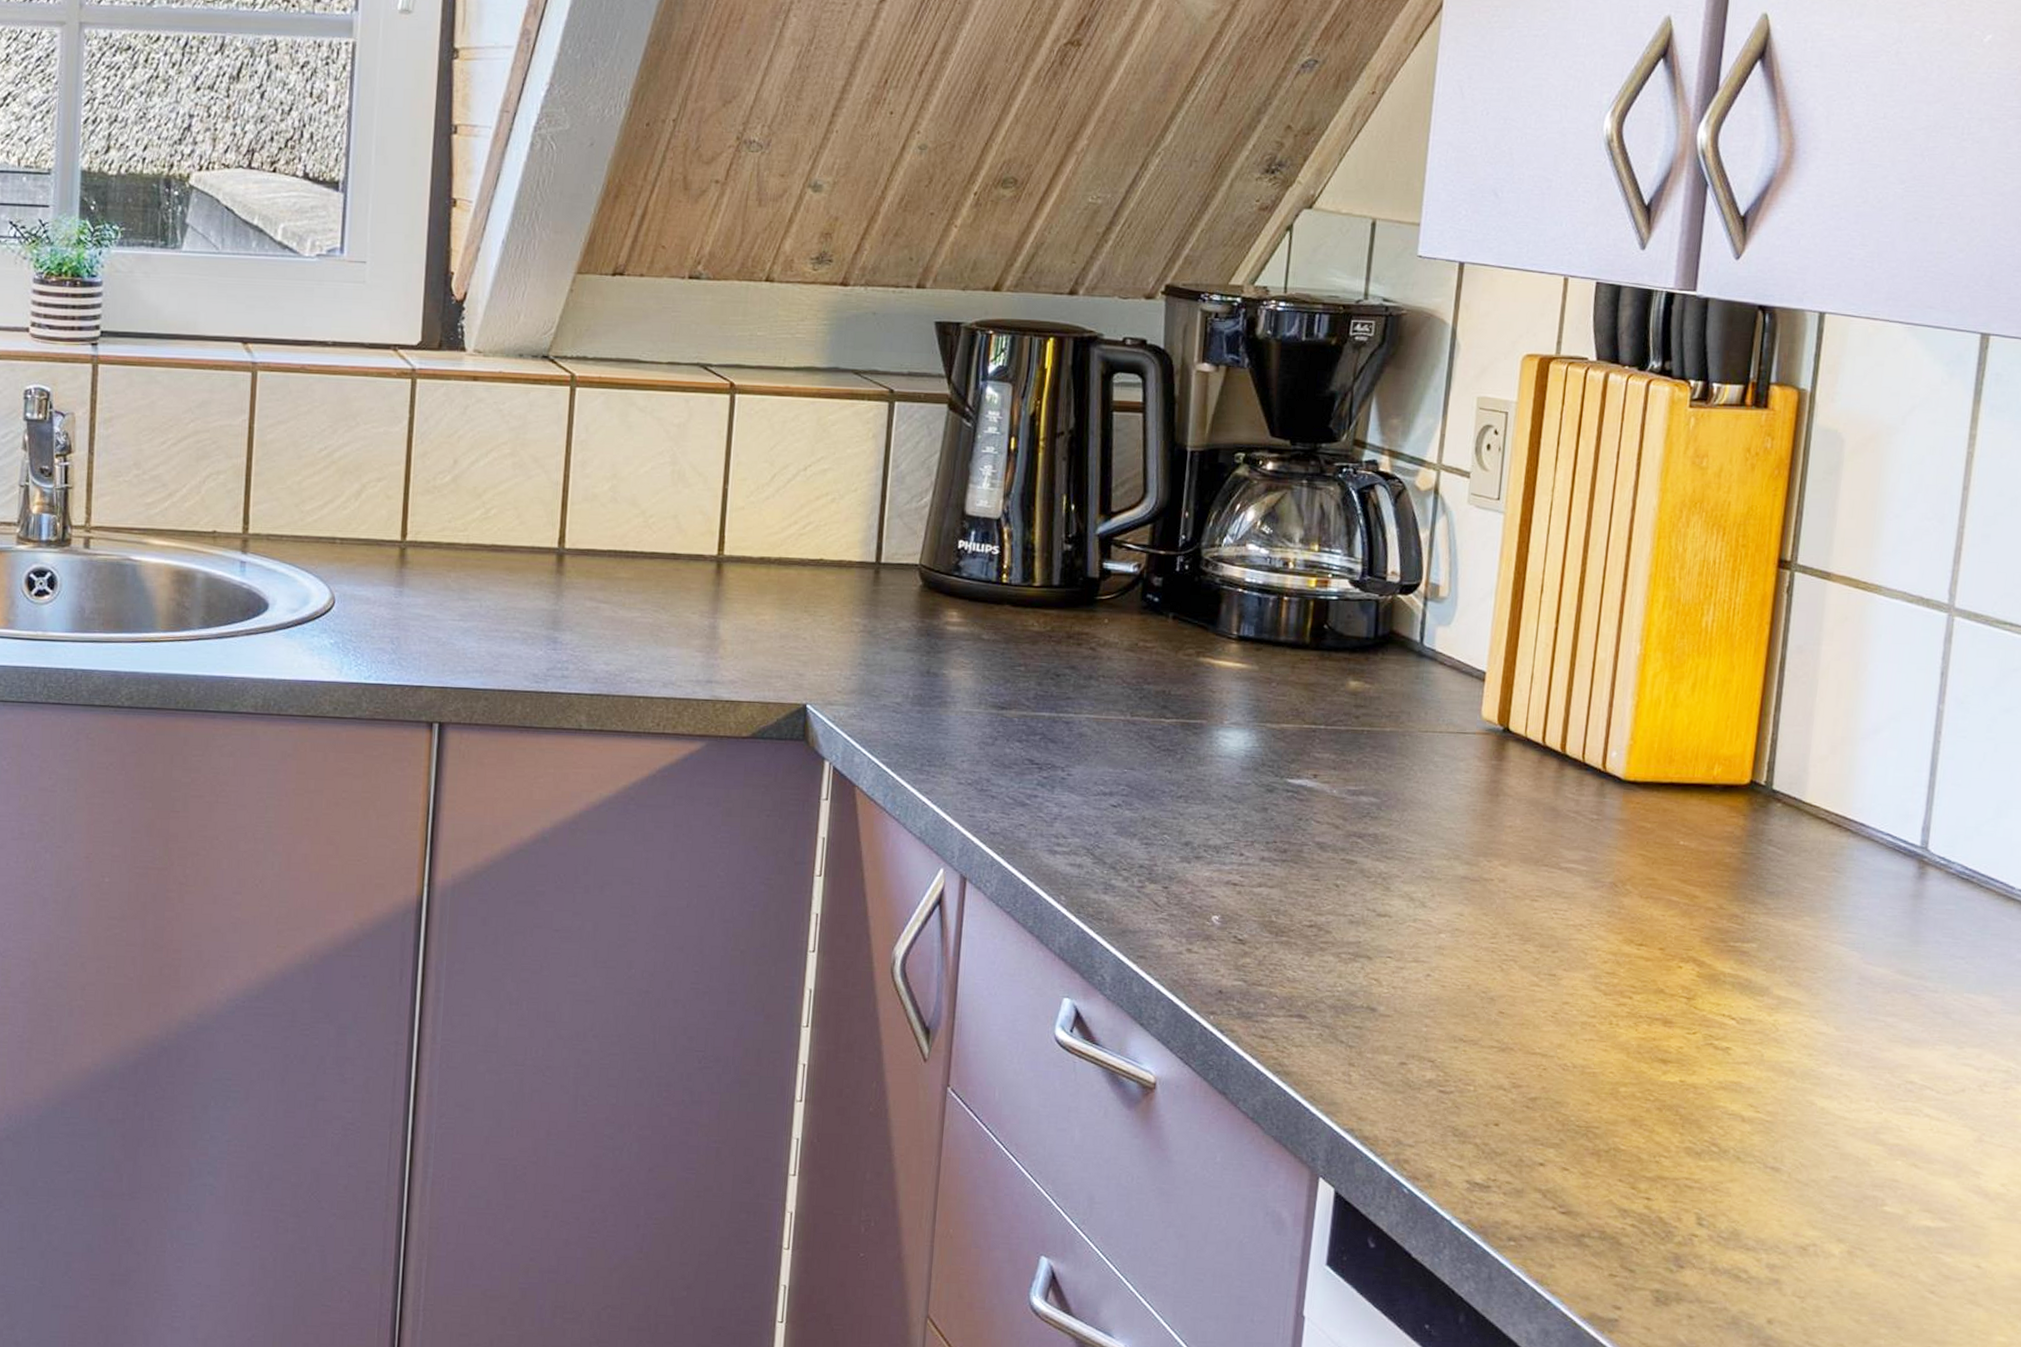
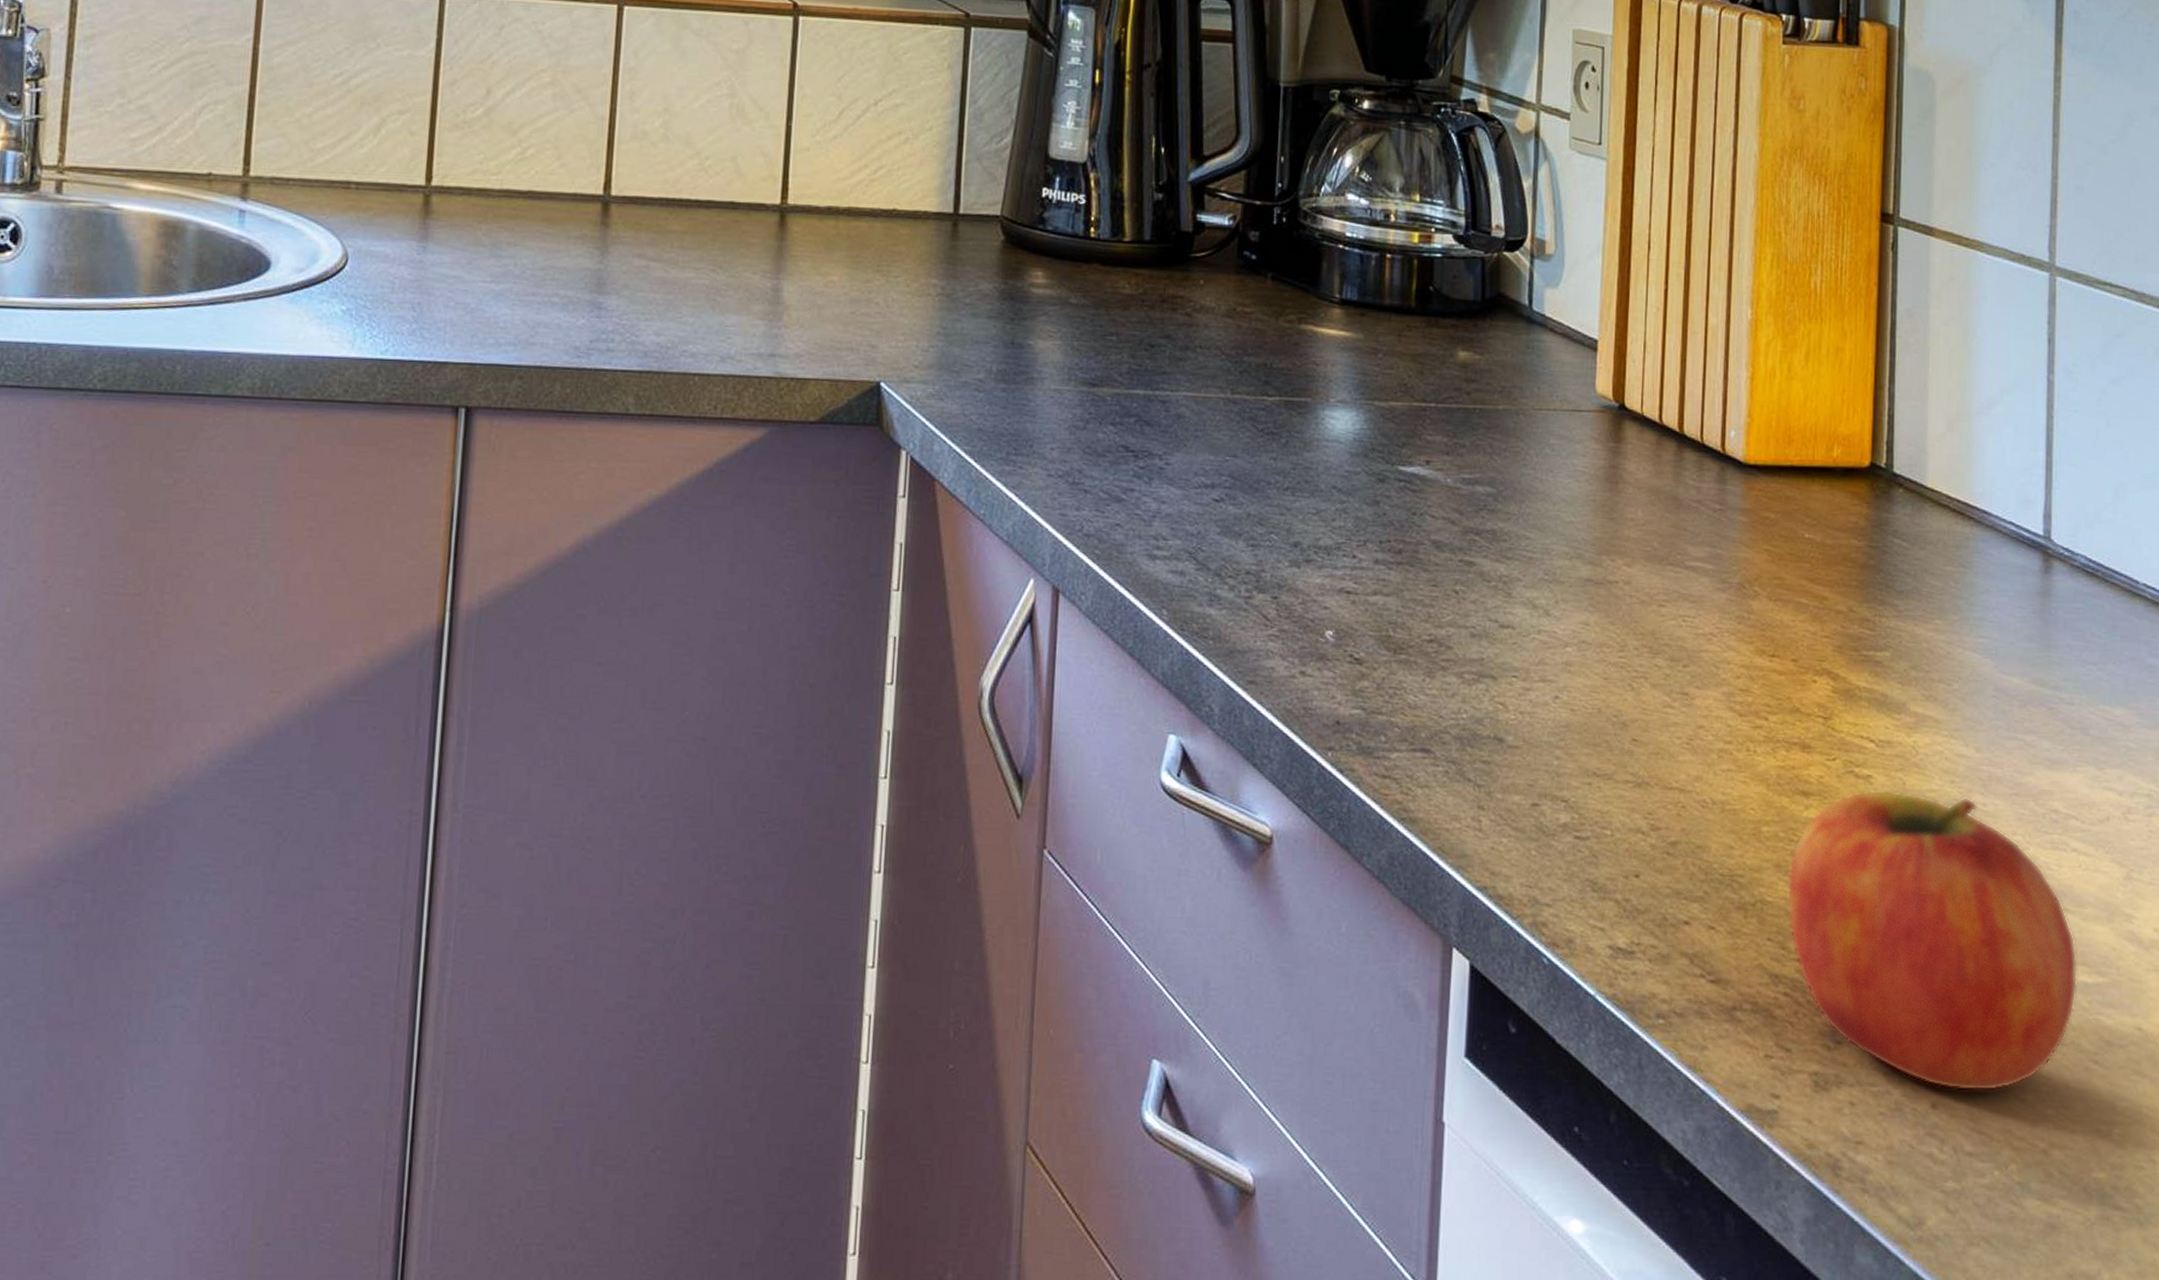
fruit: none [1639,1059,1922,1312] -> present [1786,789,2077,1092]

